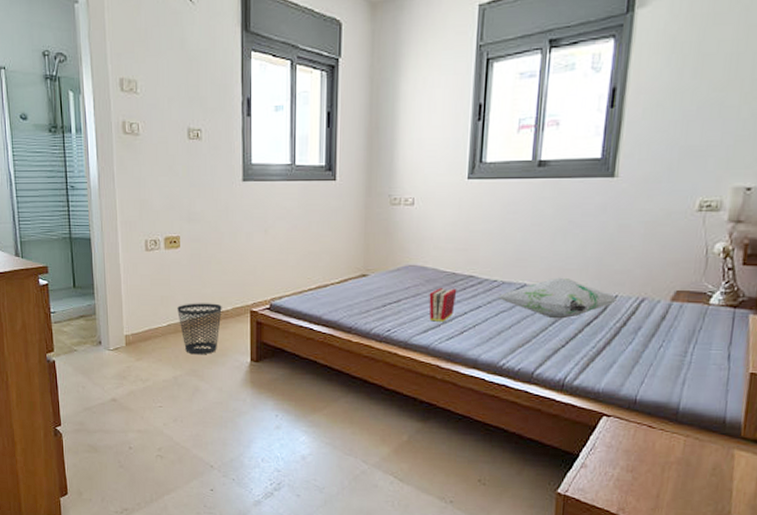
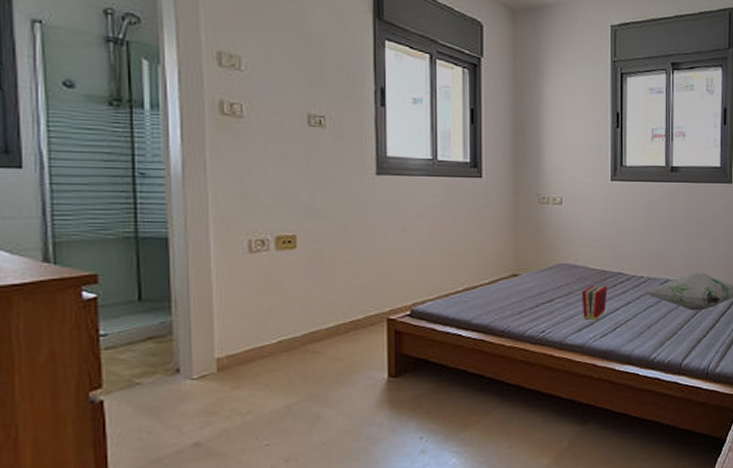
wastebasket: present [177,303,222,355] -> none [292,312,352,376]

